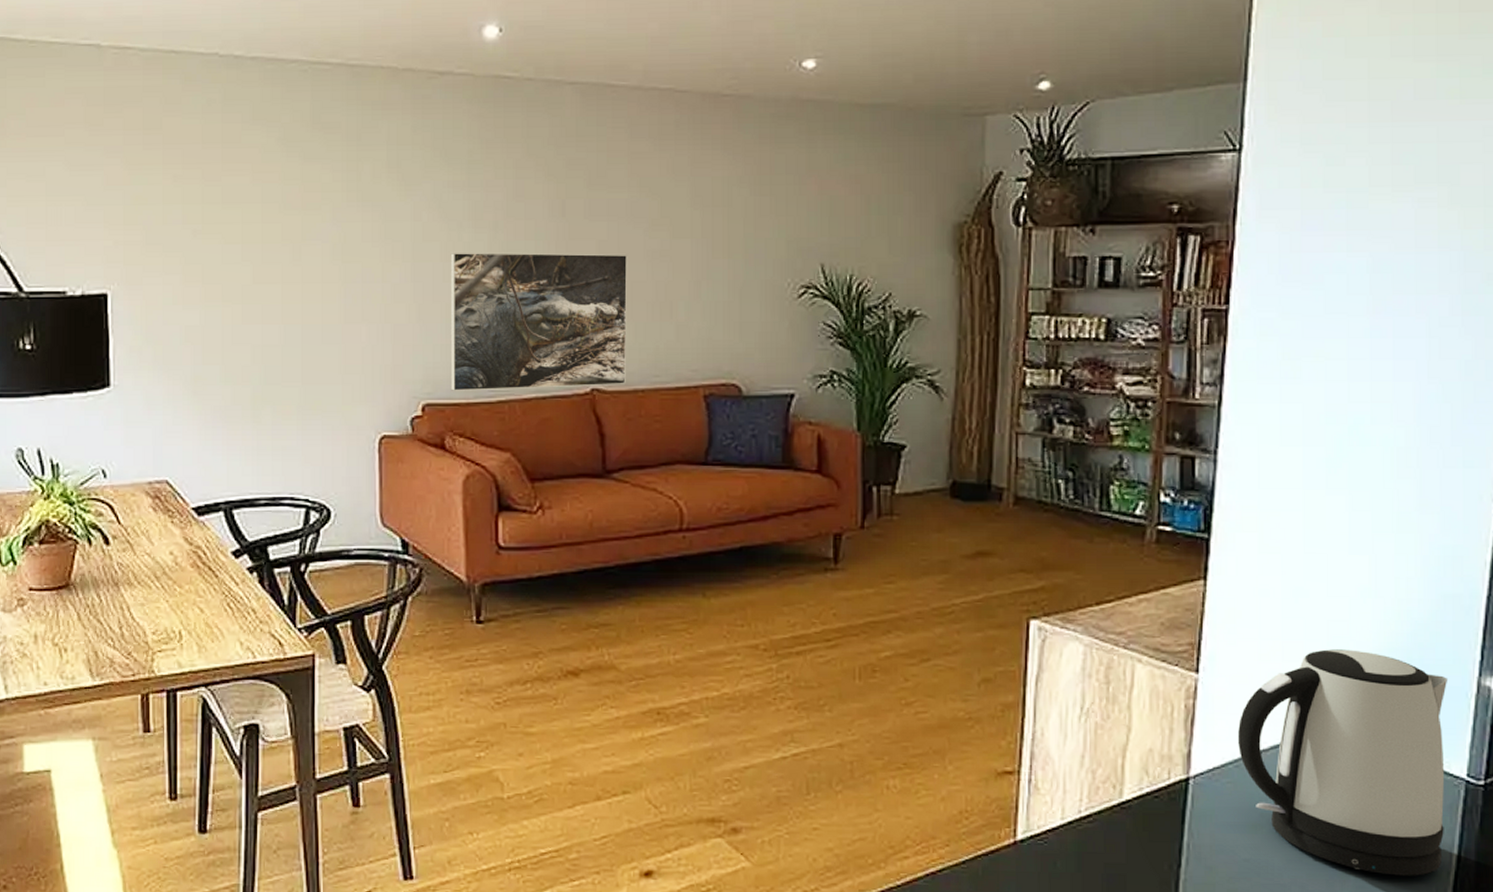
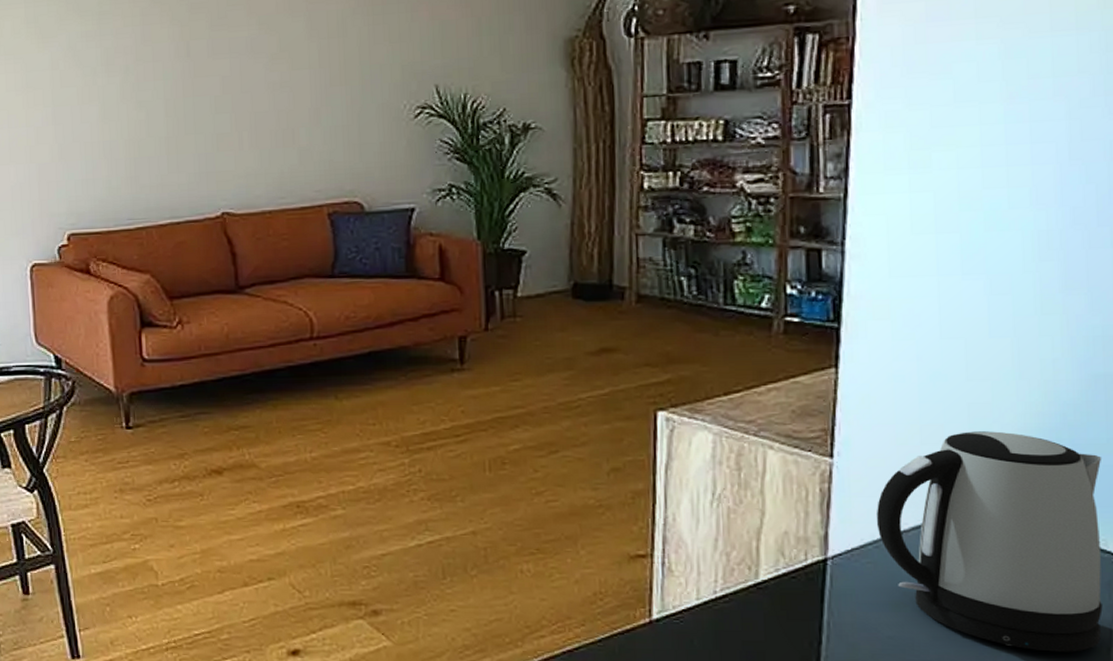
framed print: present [450,252,628,391] -> none [86,87,254,221]

